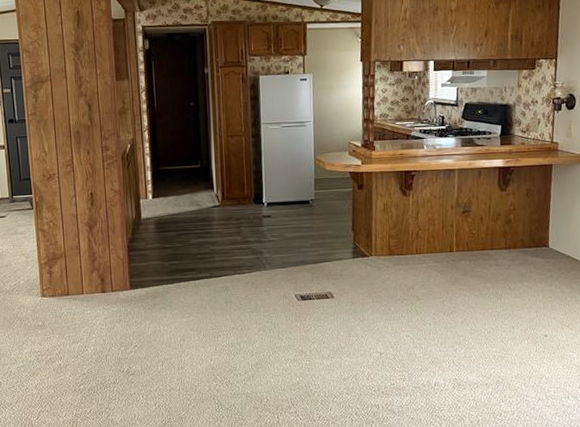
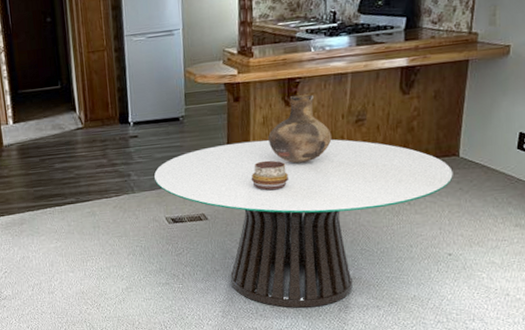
dining table: none [285,225,545,385] -> present [154,139,453,308]
decorative bowl: none [373,244,406,272] -> present [251,160,288,191]
vase: none [388,186,443,248] -> present [268,94,332,164]

